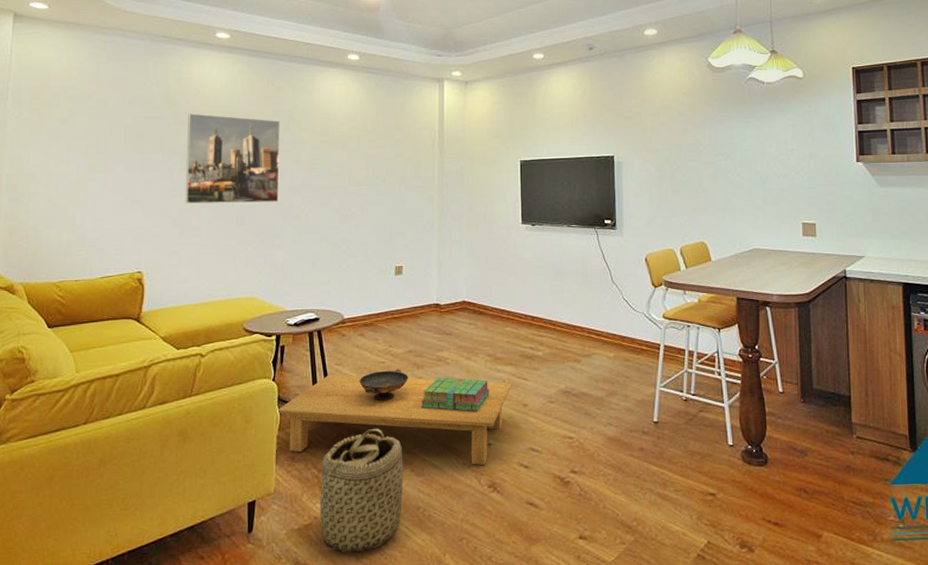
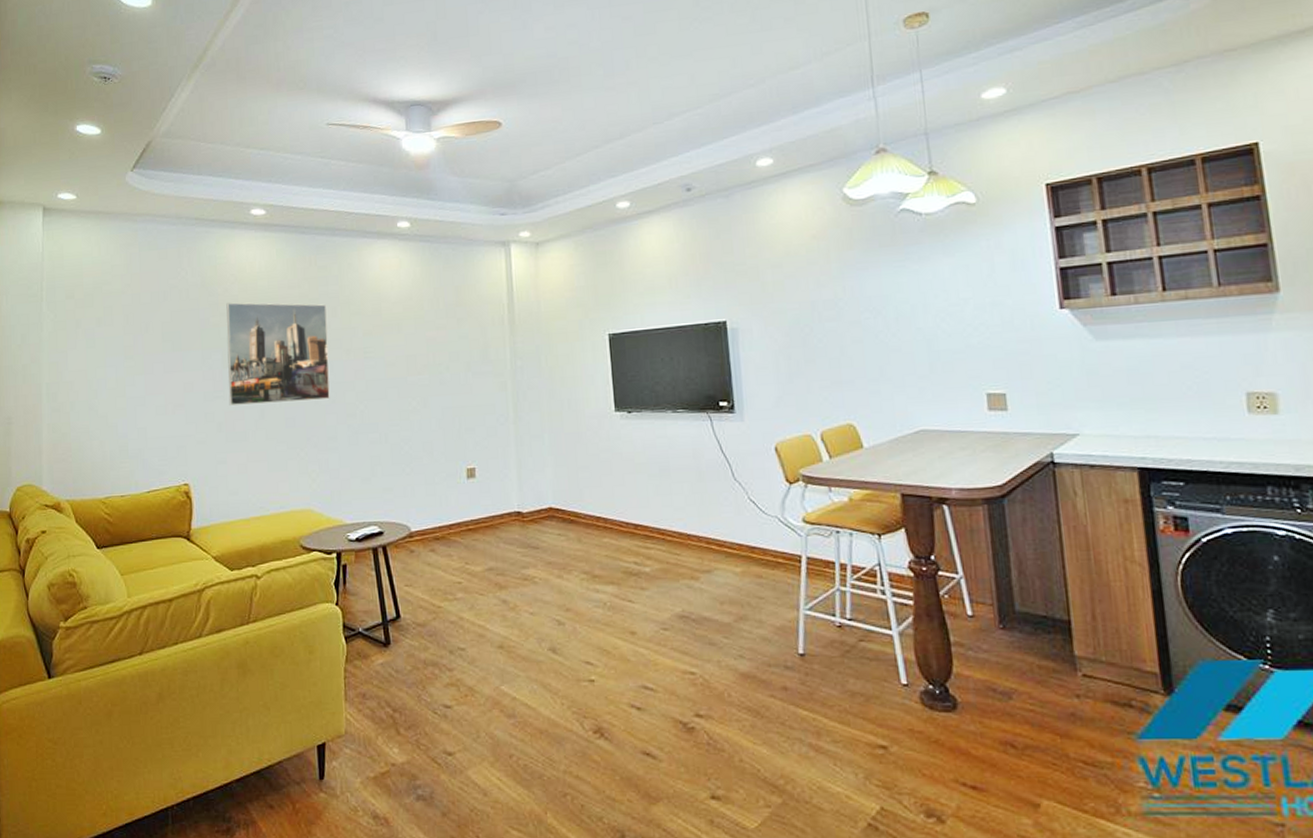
coffee table: present [276,374,512,465] -> none [342,596,615,706]
basket: present [311,428,403,553] -> none [389,660,492,807]
decorative bowl: present [359,369,408,401] -> none [433,590,490,629]
stack of books: present [420,377,490,412] -> none [506,599,588,642]

